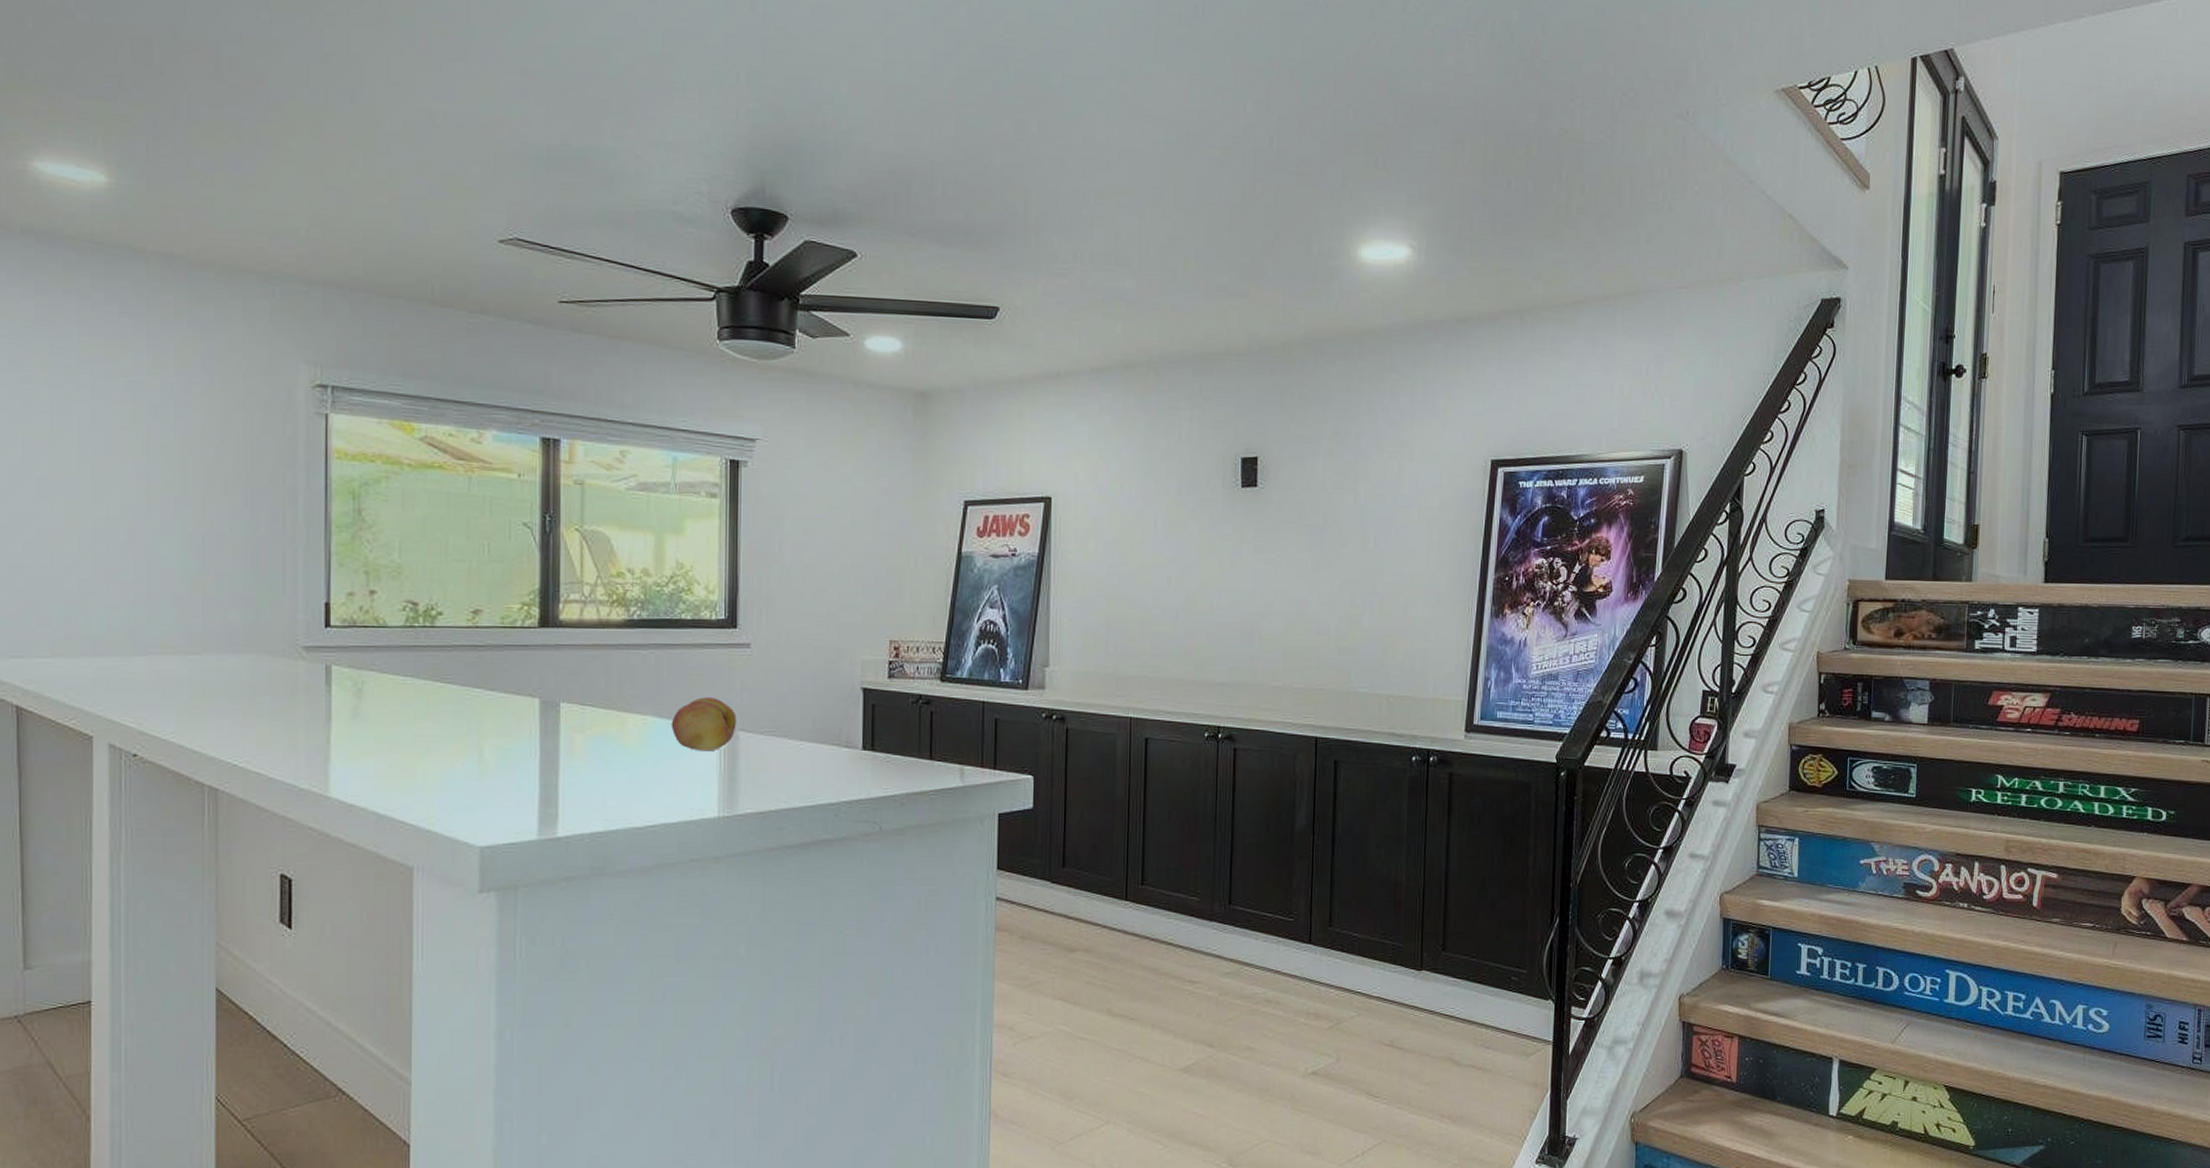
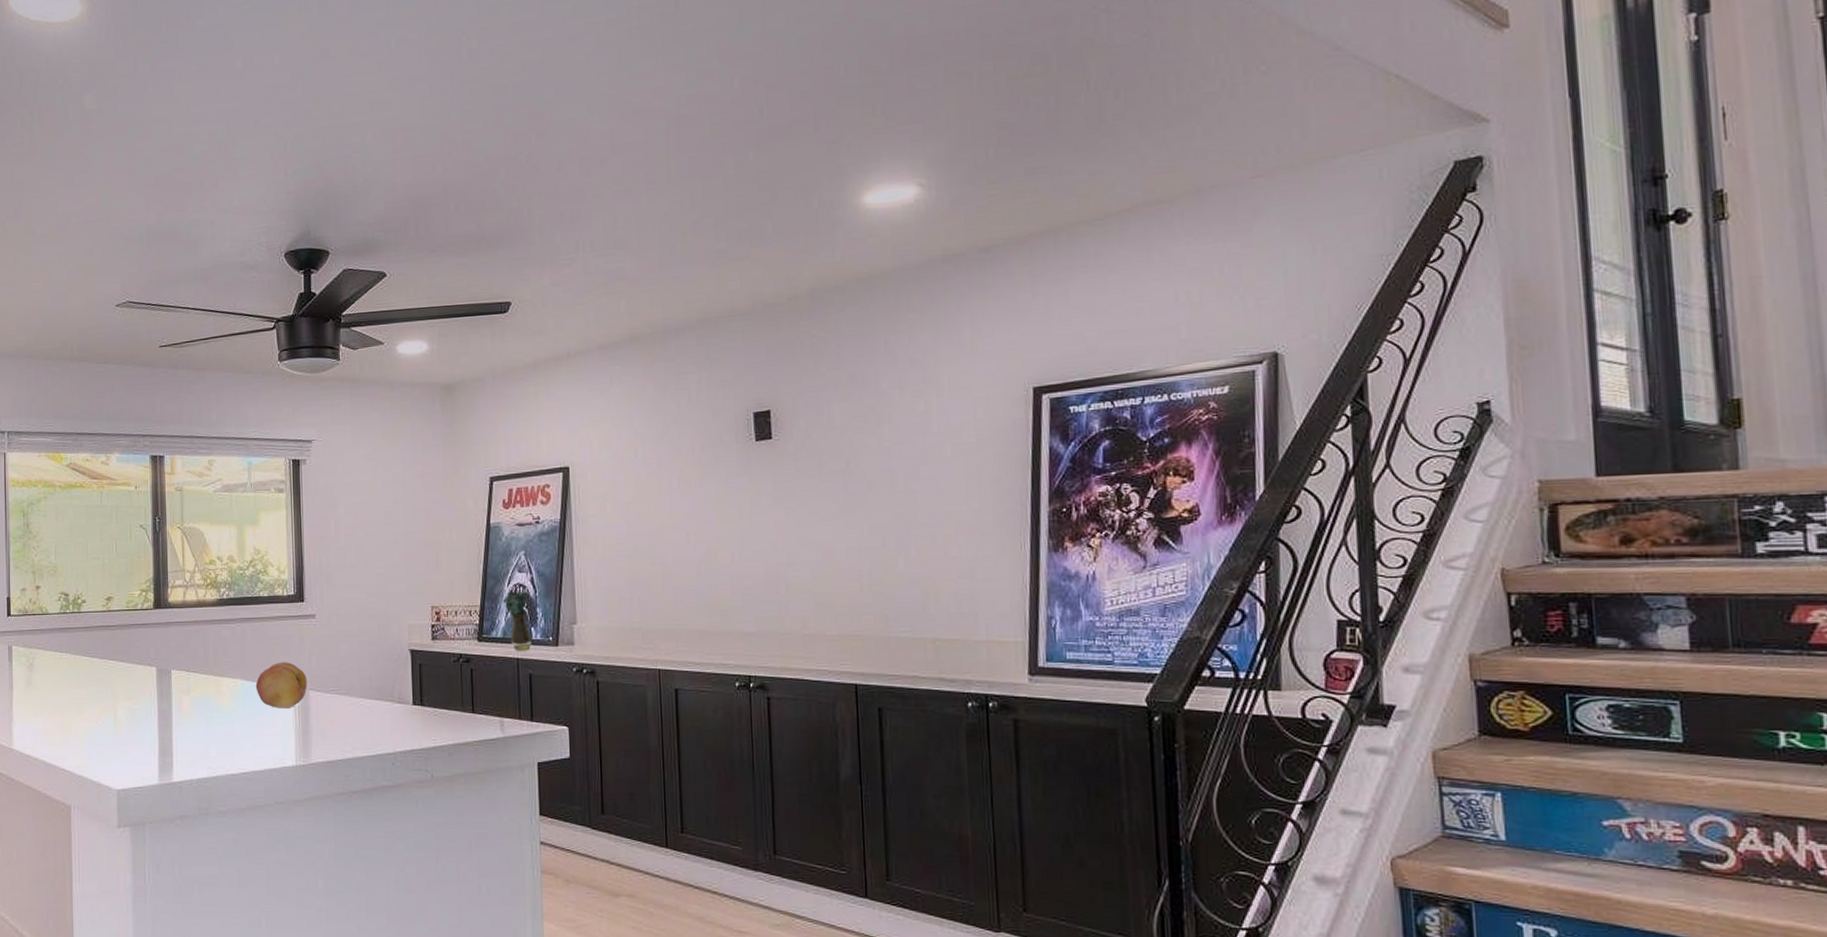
vase: none [970,625,1000,694] -> present [502,589,532,651]

